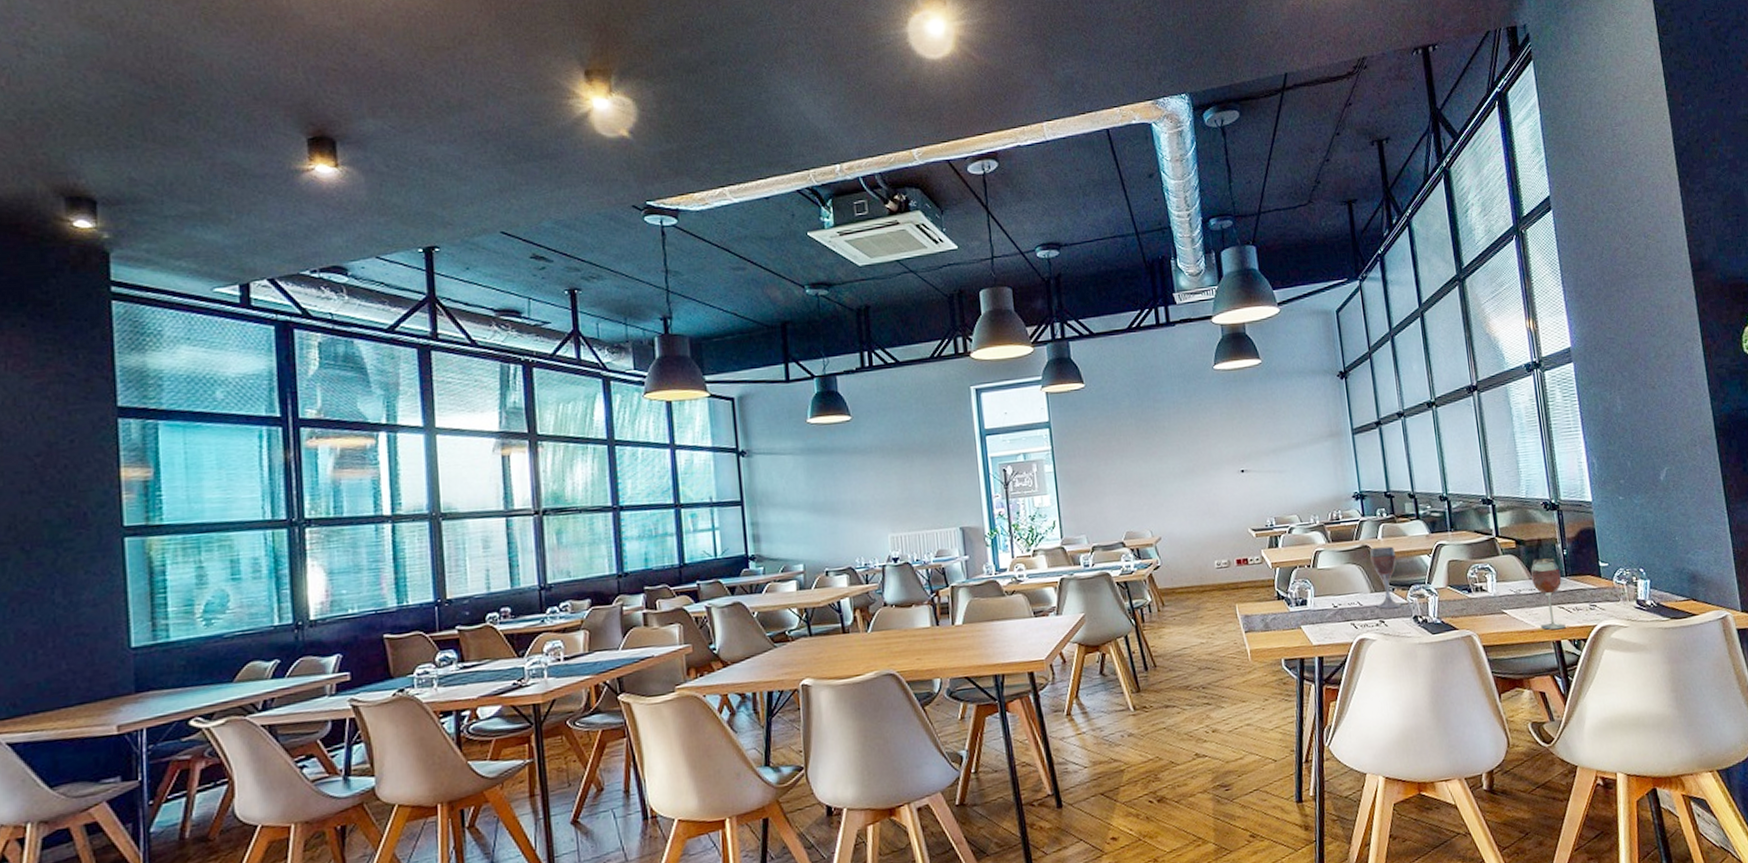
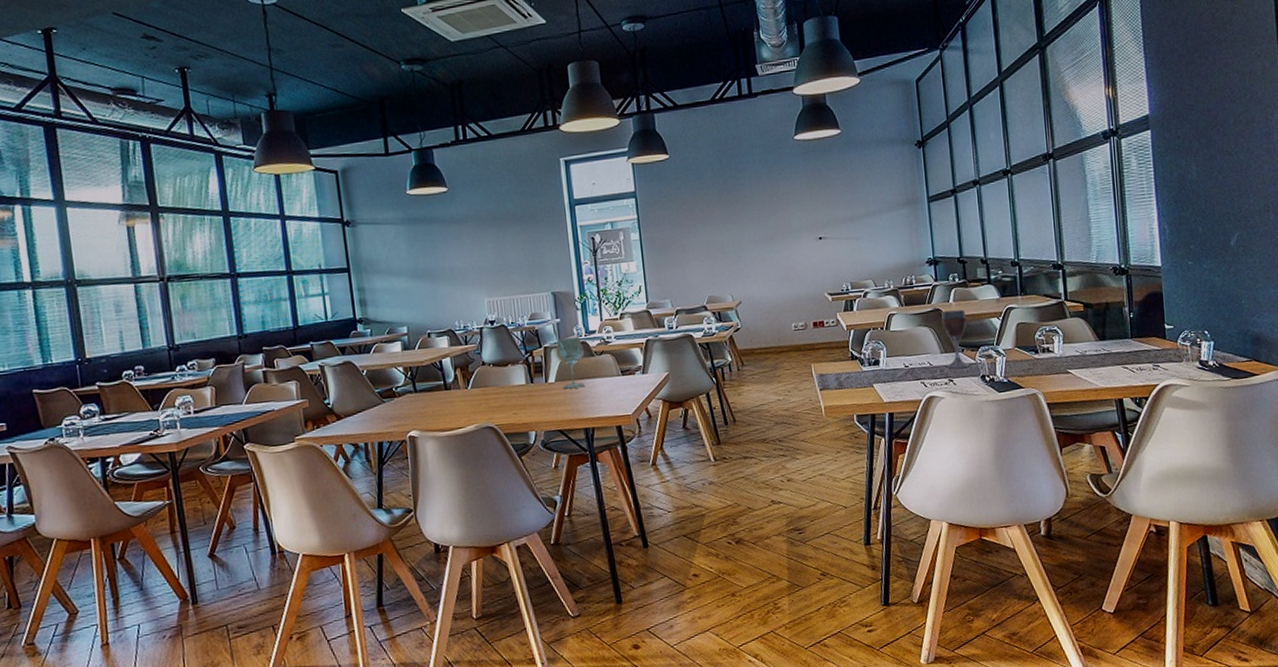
wine glass: none [964,574,995,632] -> present [556,336,585,389]
wineglass: present [1530,558,1566,630] -> none [1097,321,1128,389]

